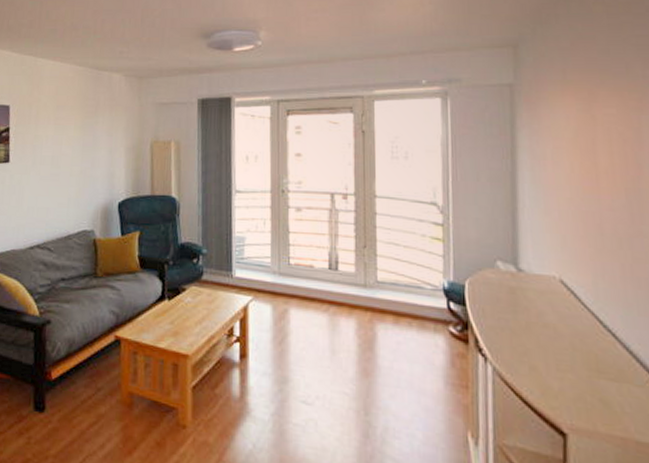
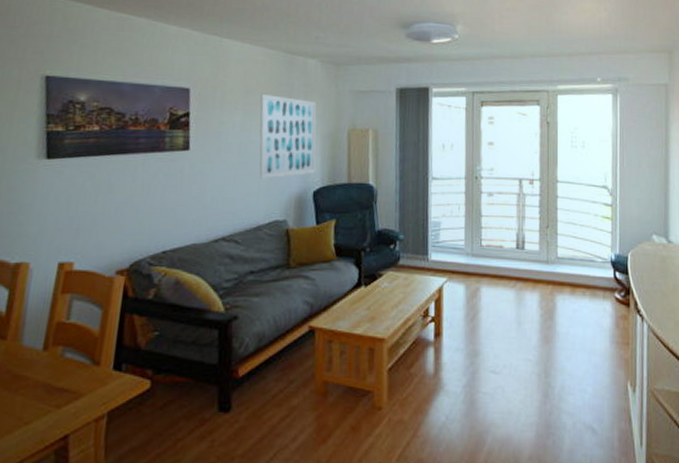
wall art: none [69,109,121,190] -> present [259,94,317,179]

